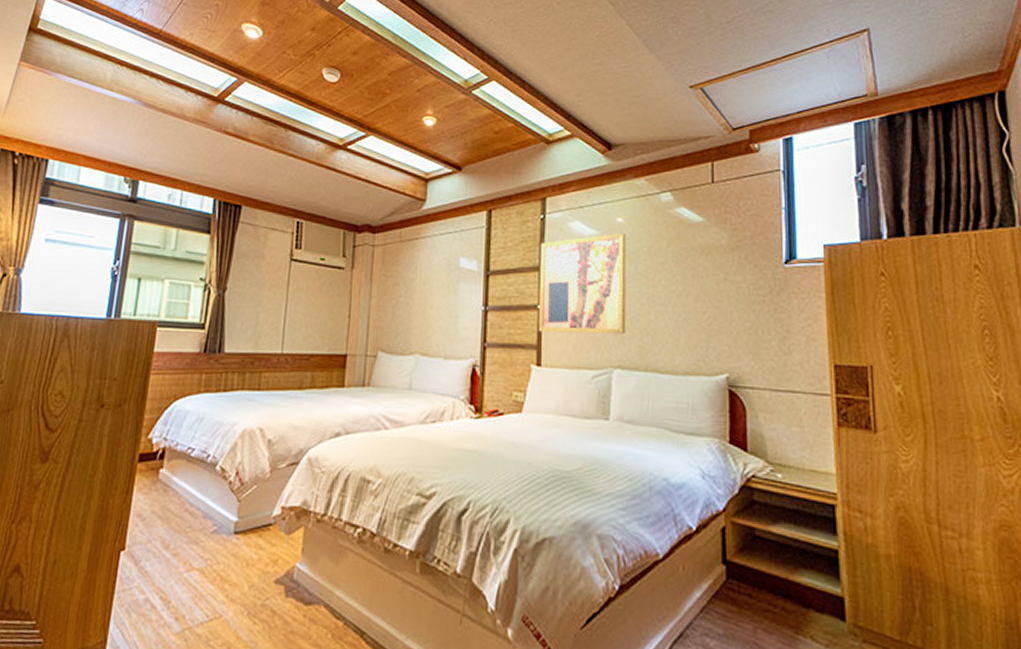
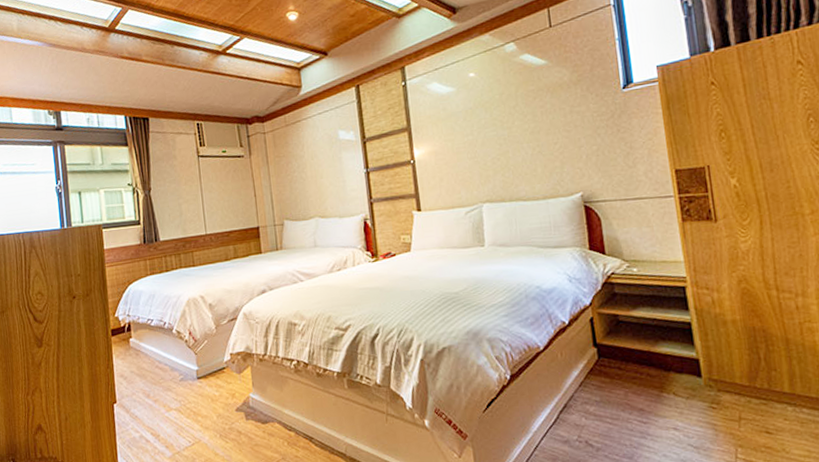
wall art: present [538,232,626,334] -> none [405,85,489,183]

